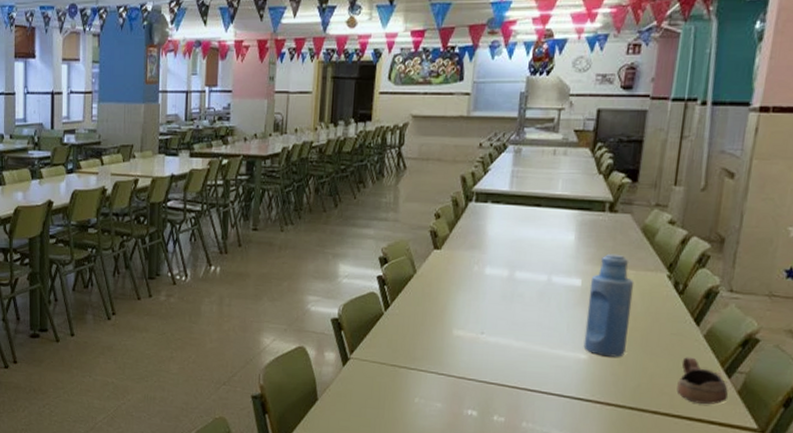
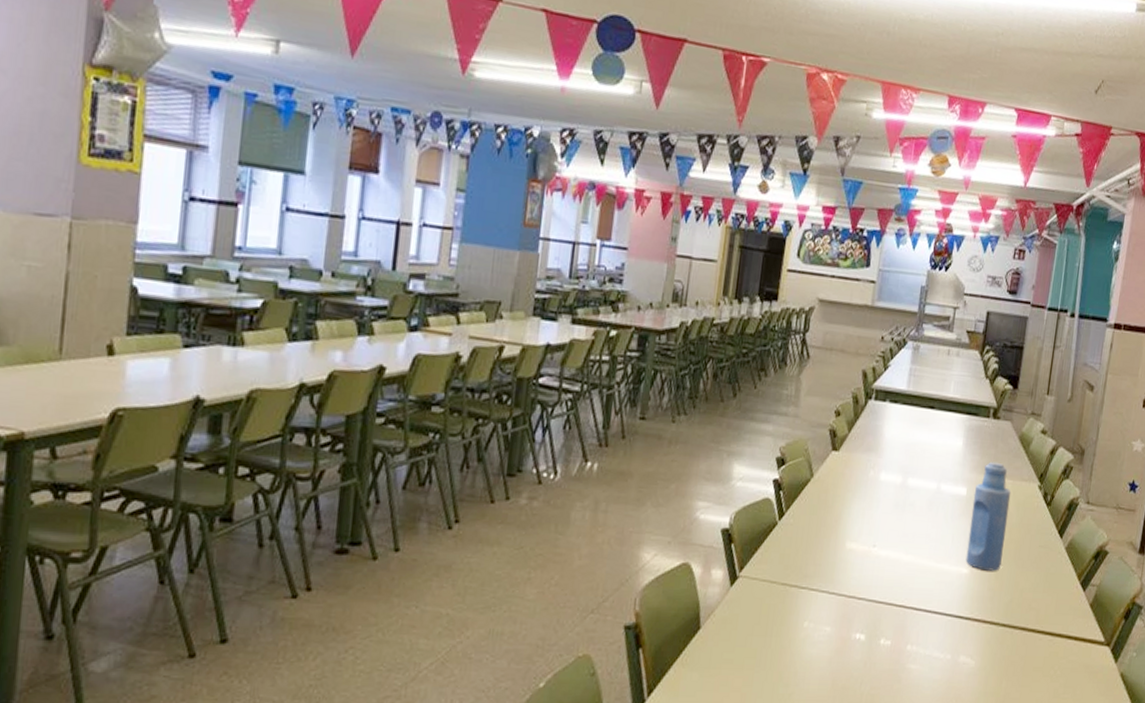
cup: present [676,357,728,404] -> none [1042,570,1083,618]

